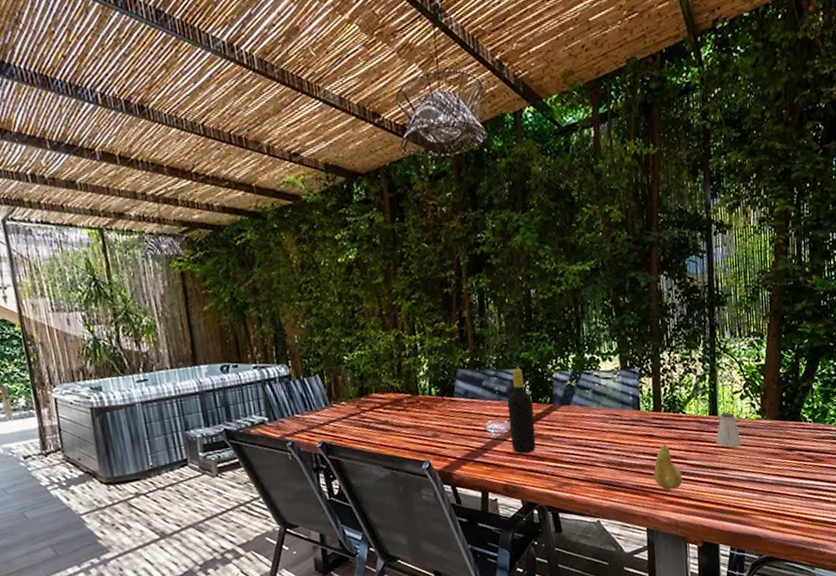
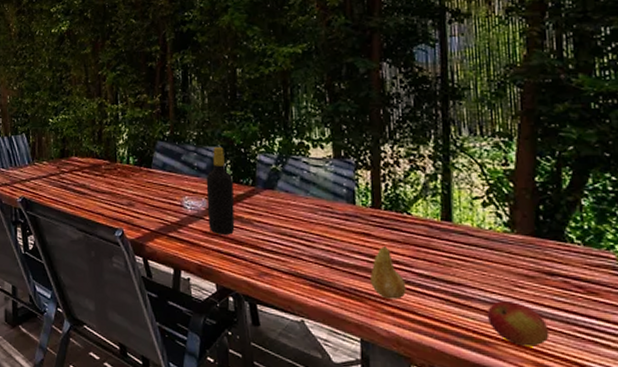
saltshaker: present [715,412,742,447] -> none [449,219,484,260]
apple: none [743,476,789,513] -> present [486,300,550,347]

